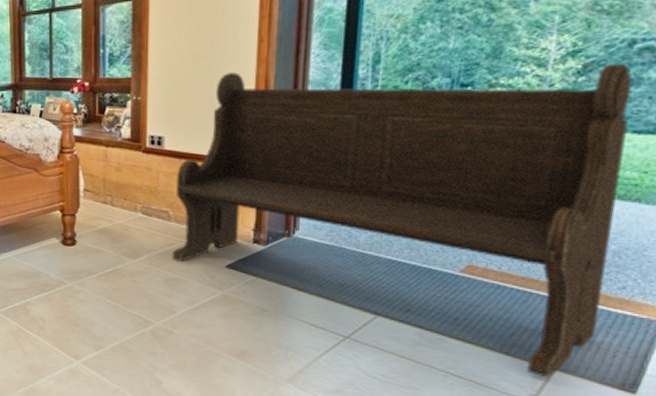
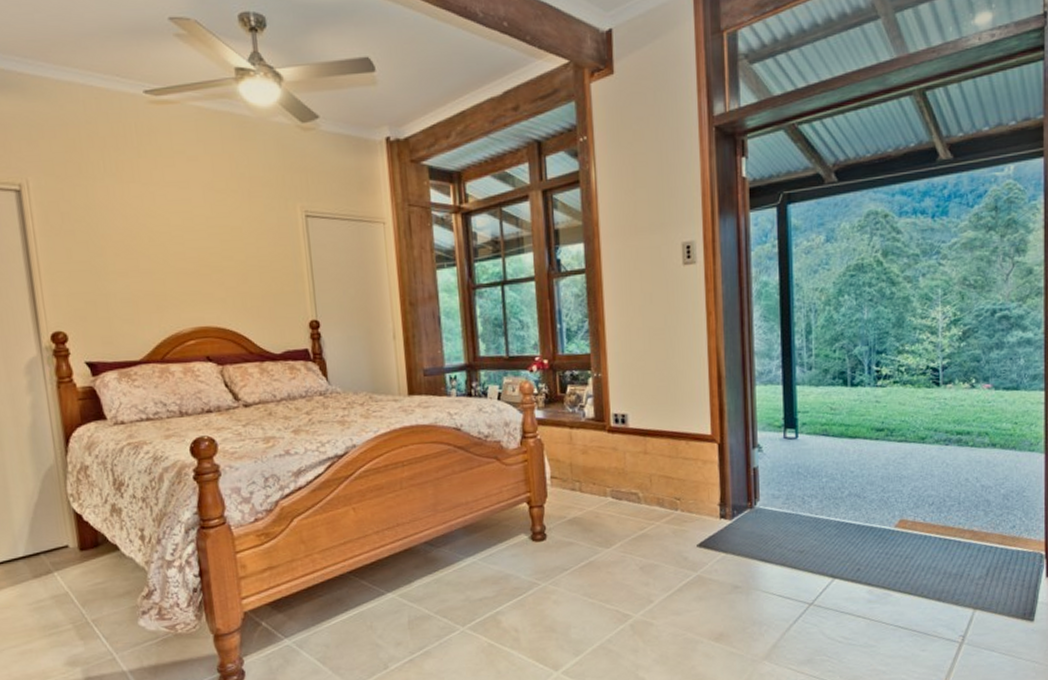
bench: present [172,63,633,378] -> none [643,329,1000,618]

